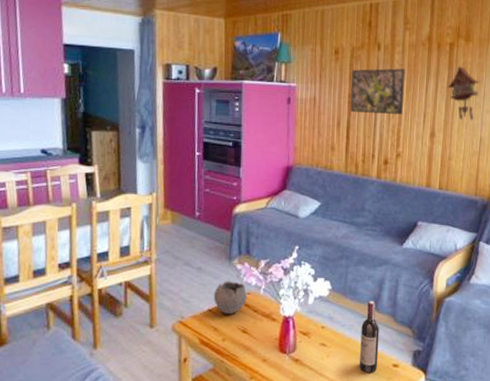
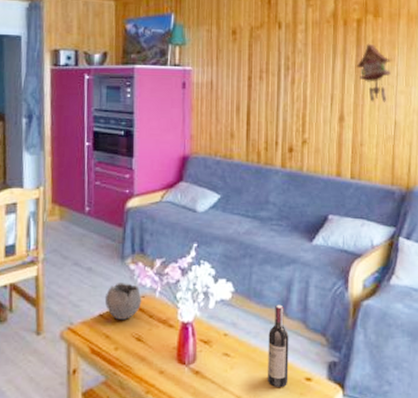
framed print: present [351,68,406,115] -> none [251,48,310,97]

